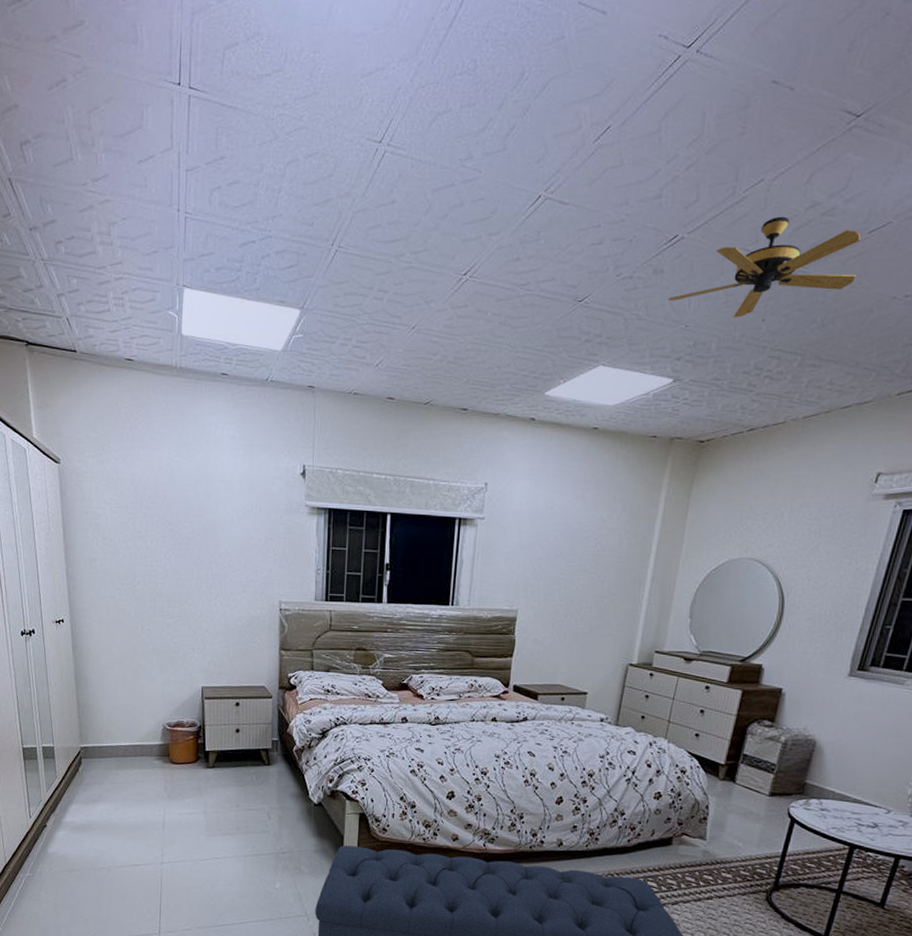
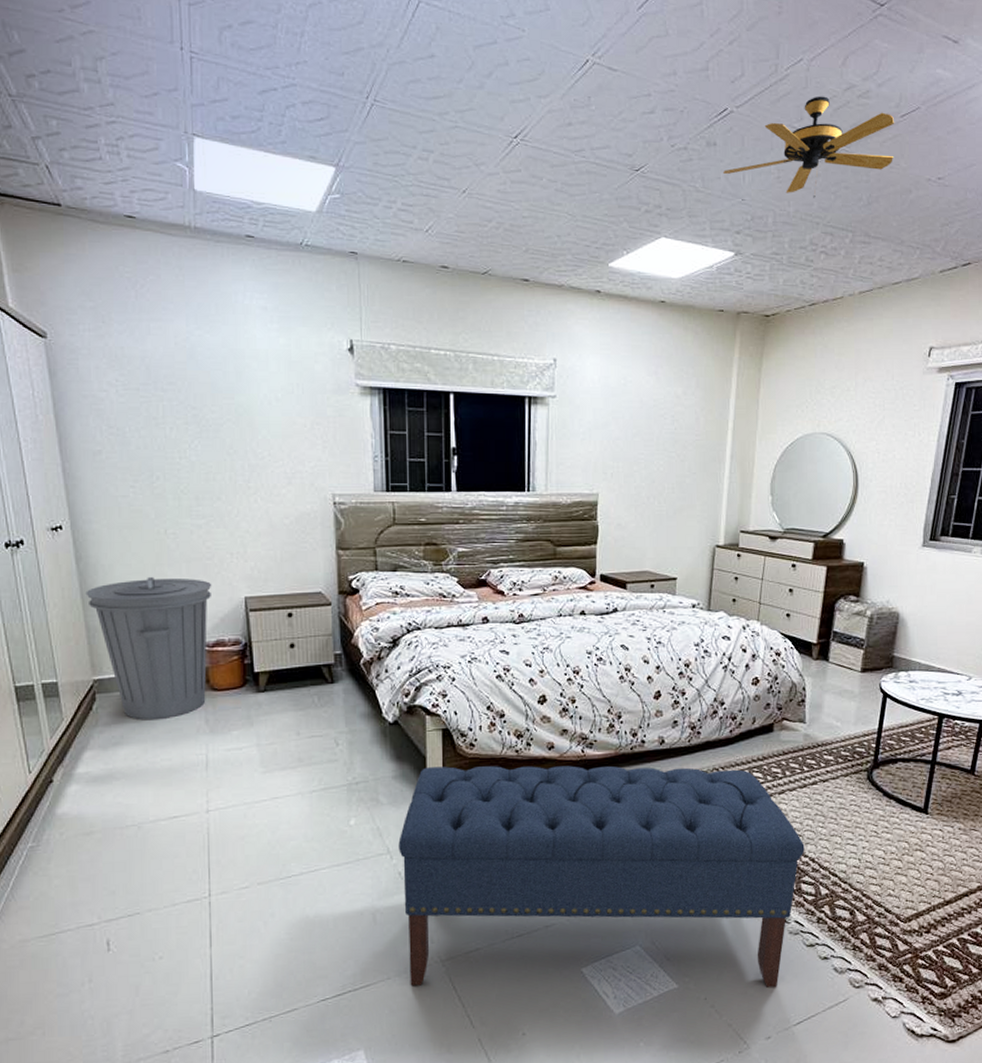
trash can: none [78,665,176,784] -> present [86,576,212,720]

